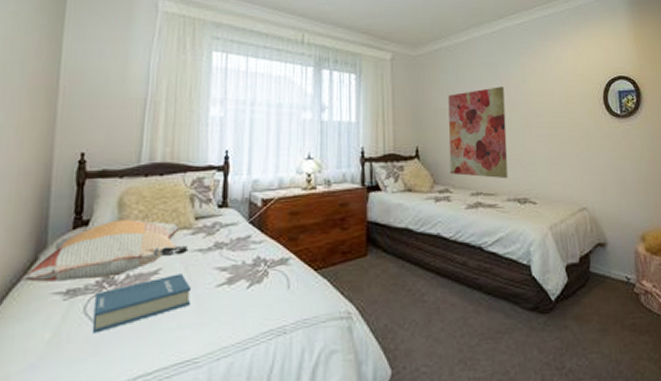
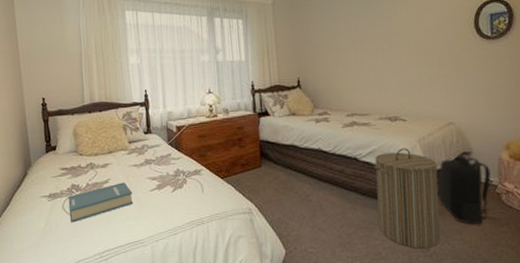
decorative pillow: present [19,219,189,282] -> none [17,144,127,190]
wall art: present [448,86,508,179] -> none [324,19,380,101]
laundry hamper: none [500,236,577,365] -> present [373,148,440,249]
backpack: none [572,247,640,332] -> present [438,156,500,224]

